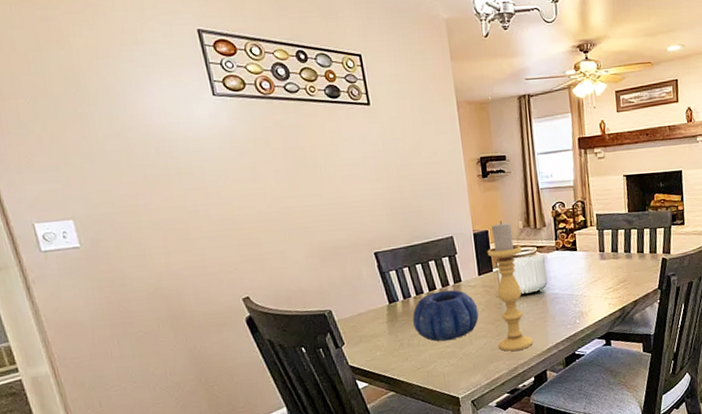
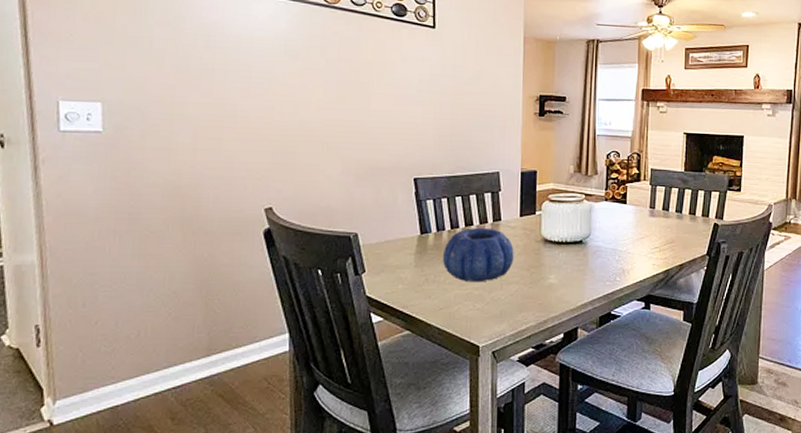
candle holder: present [487,221,533,352] -> none [530,162,569,302]

